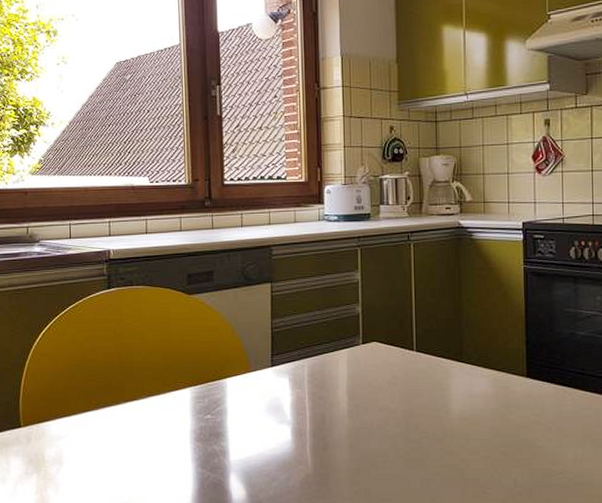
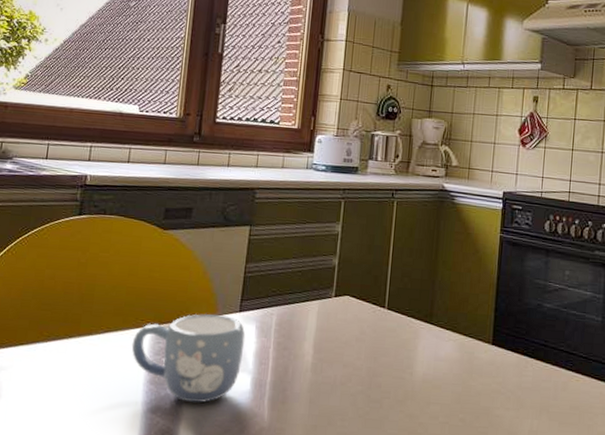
mug: none [174,371,281,456] -> present [131,314,246,403]

